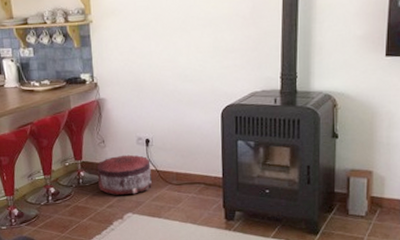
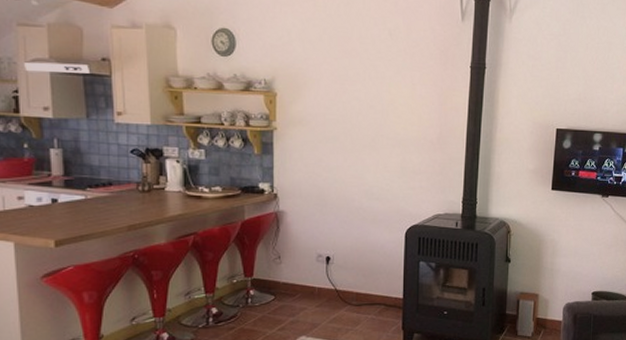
pouf: present [96,154,152,195] -> none [269,272,330,316]

